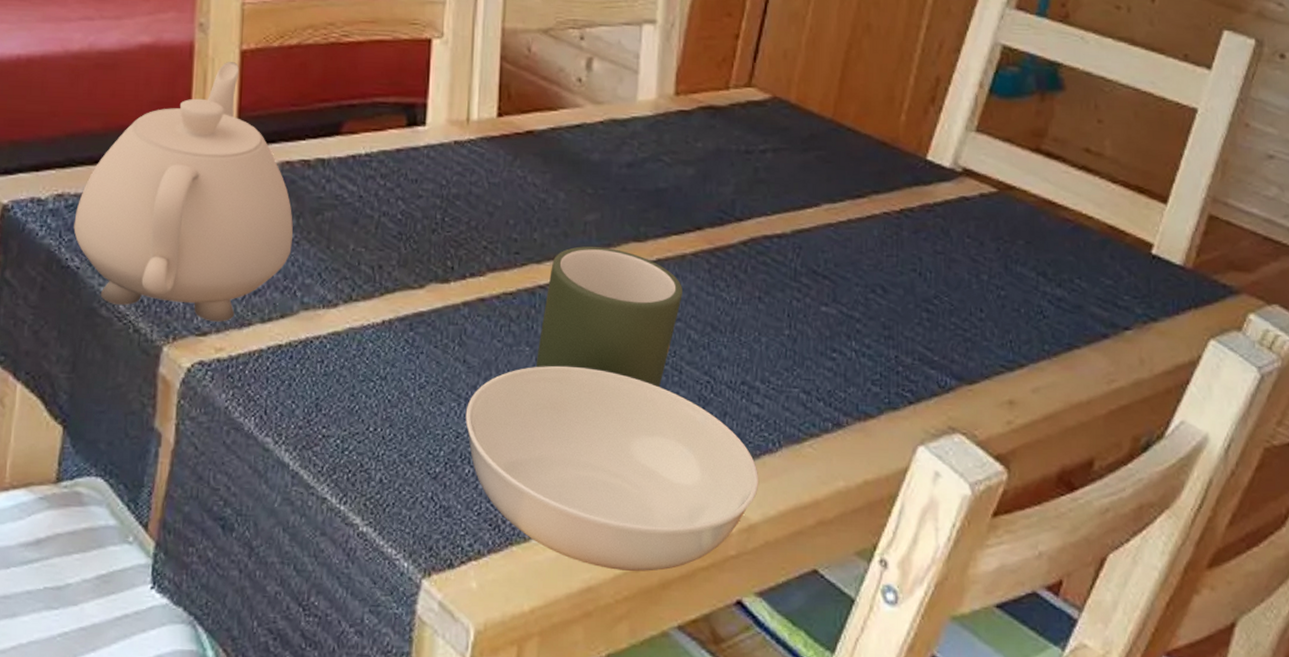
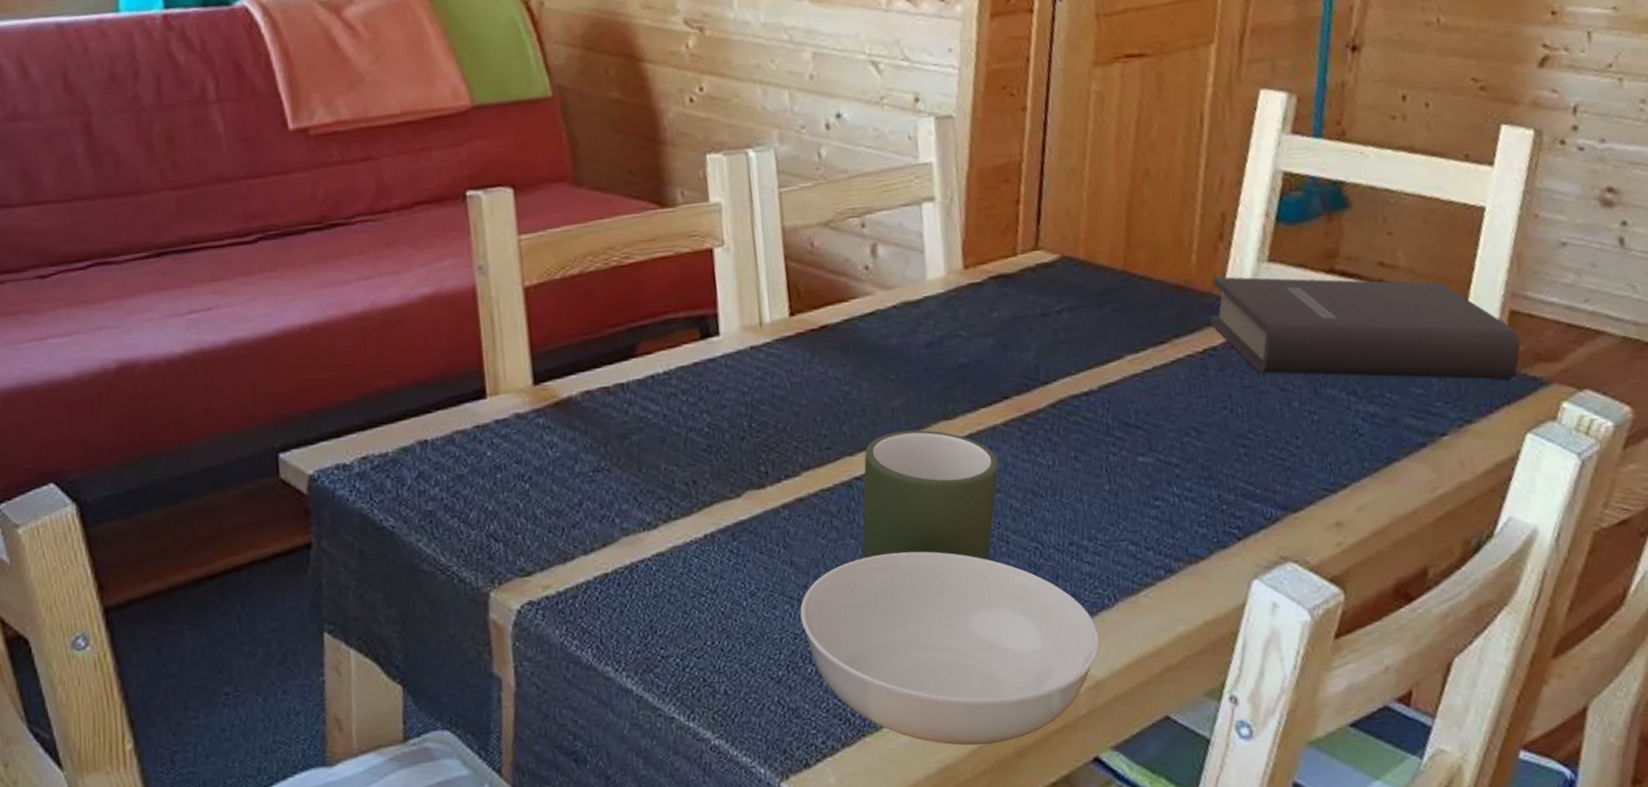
teapot: present [73,61,294,322] -> none [382,299,604,561]
book: none [910,139,1215,283] -> present [1209,276,1520,380]

